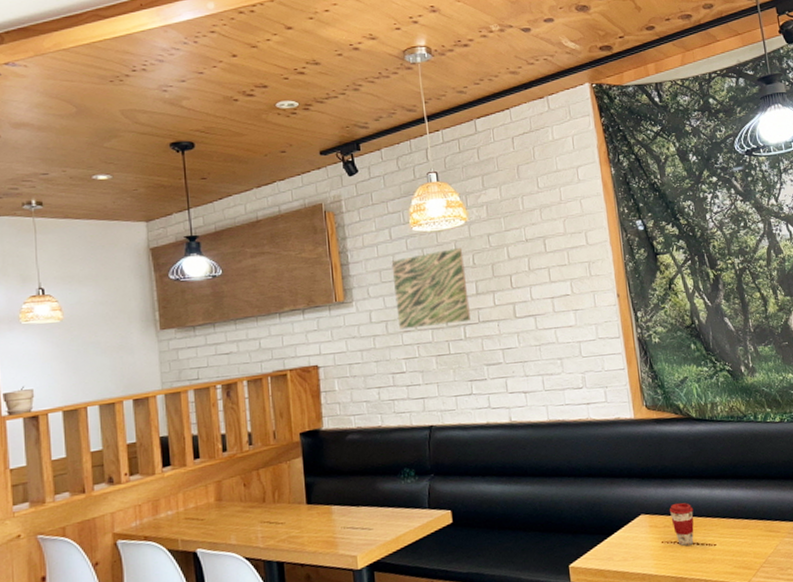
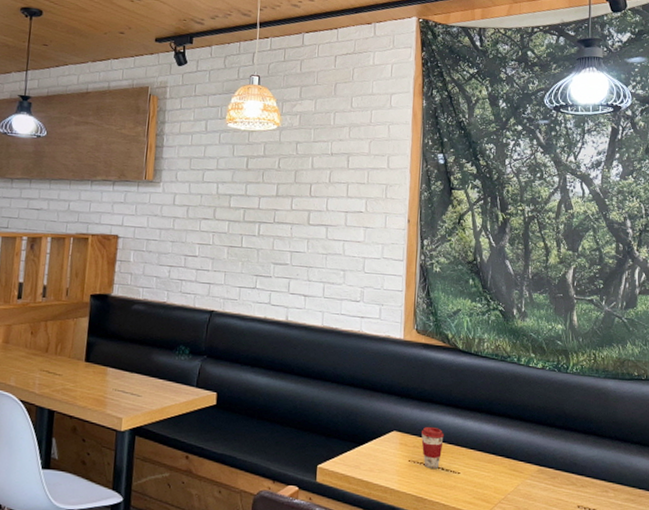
wall art: present [391,247,471,330] -> none [199,149,271,220]

